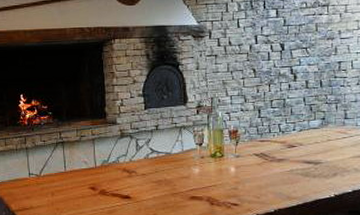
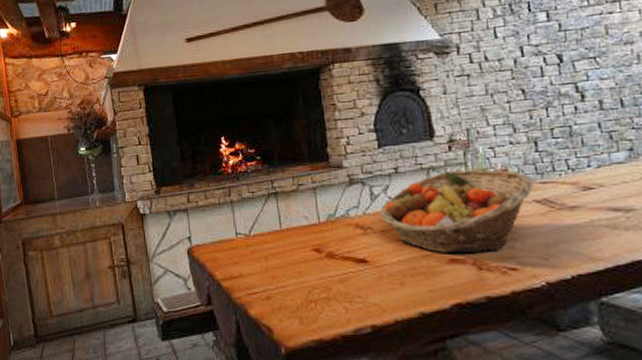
fruit basket: none [142,129,255,193] -> present [380,169,533,254]

